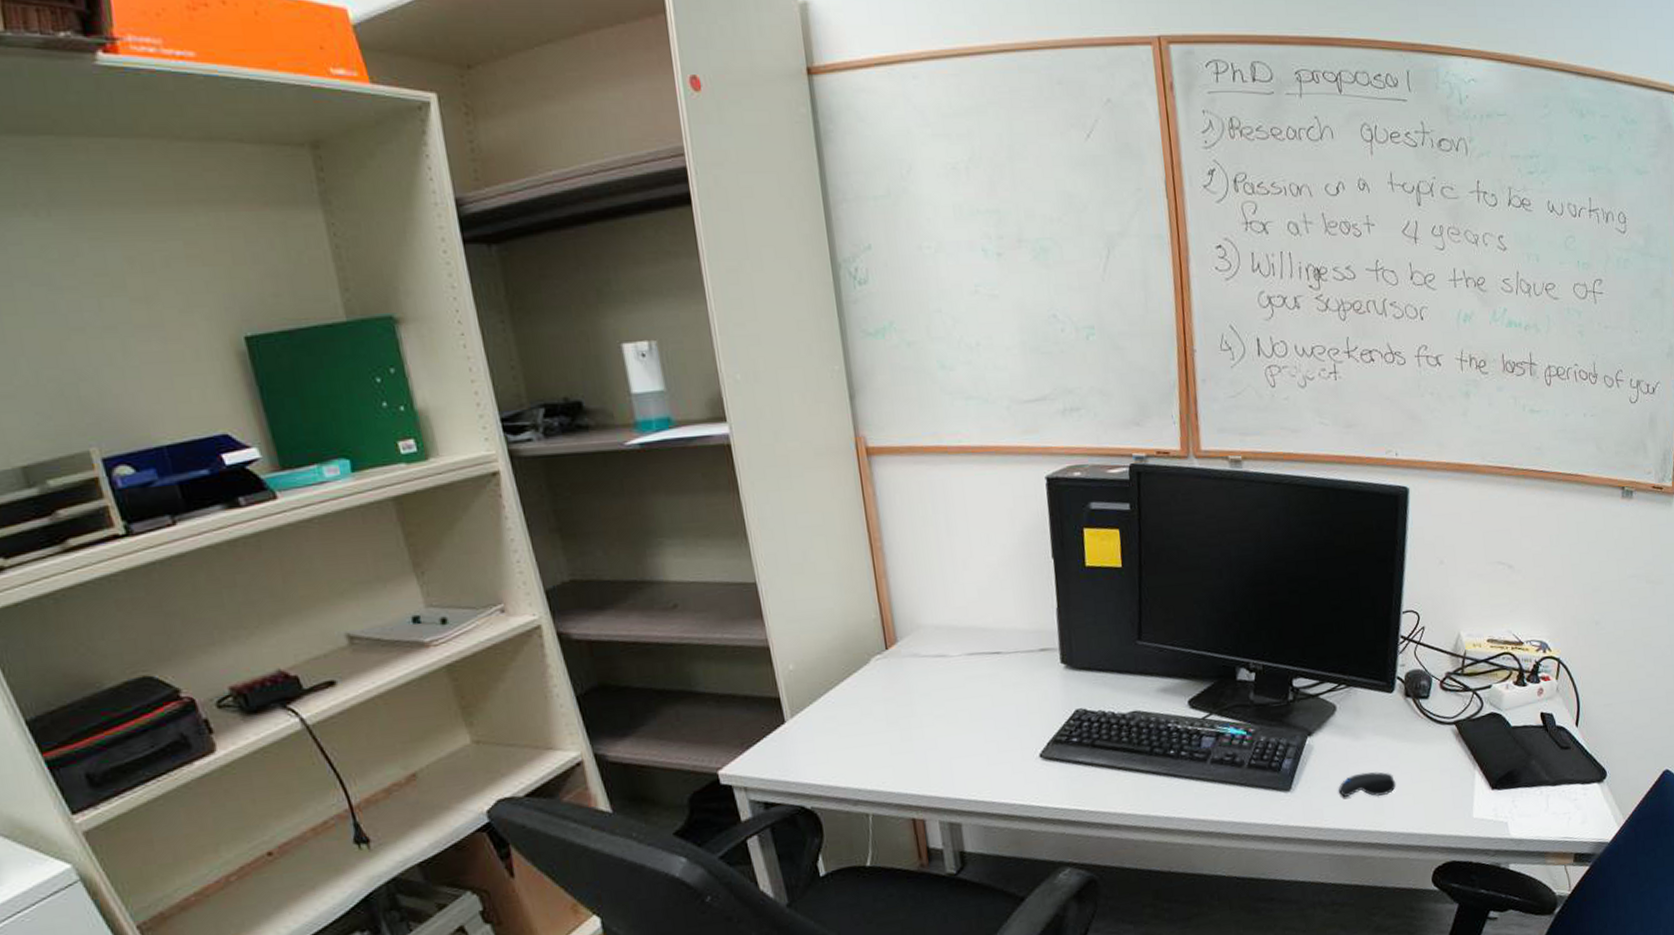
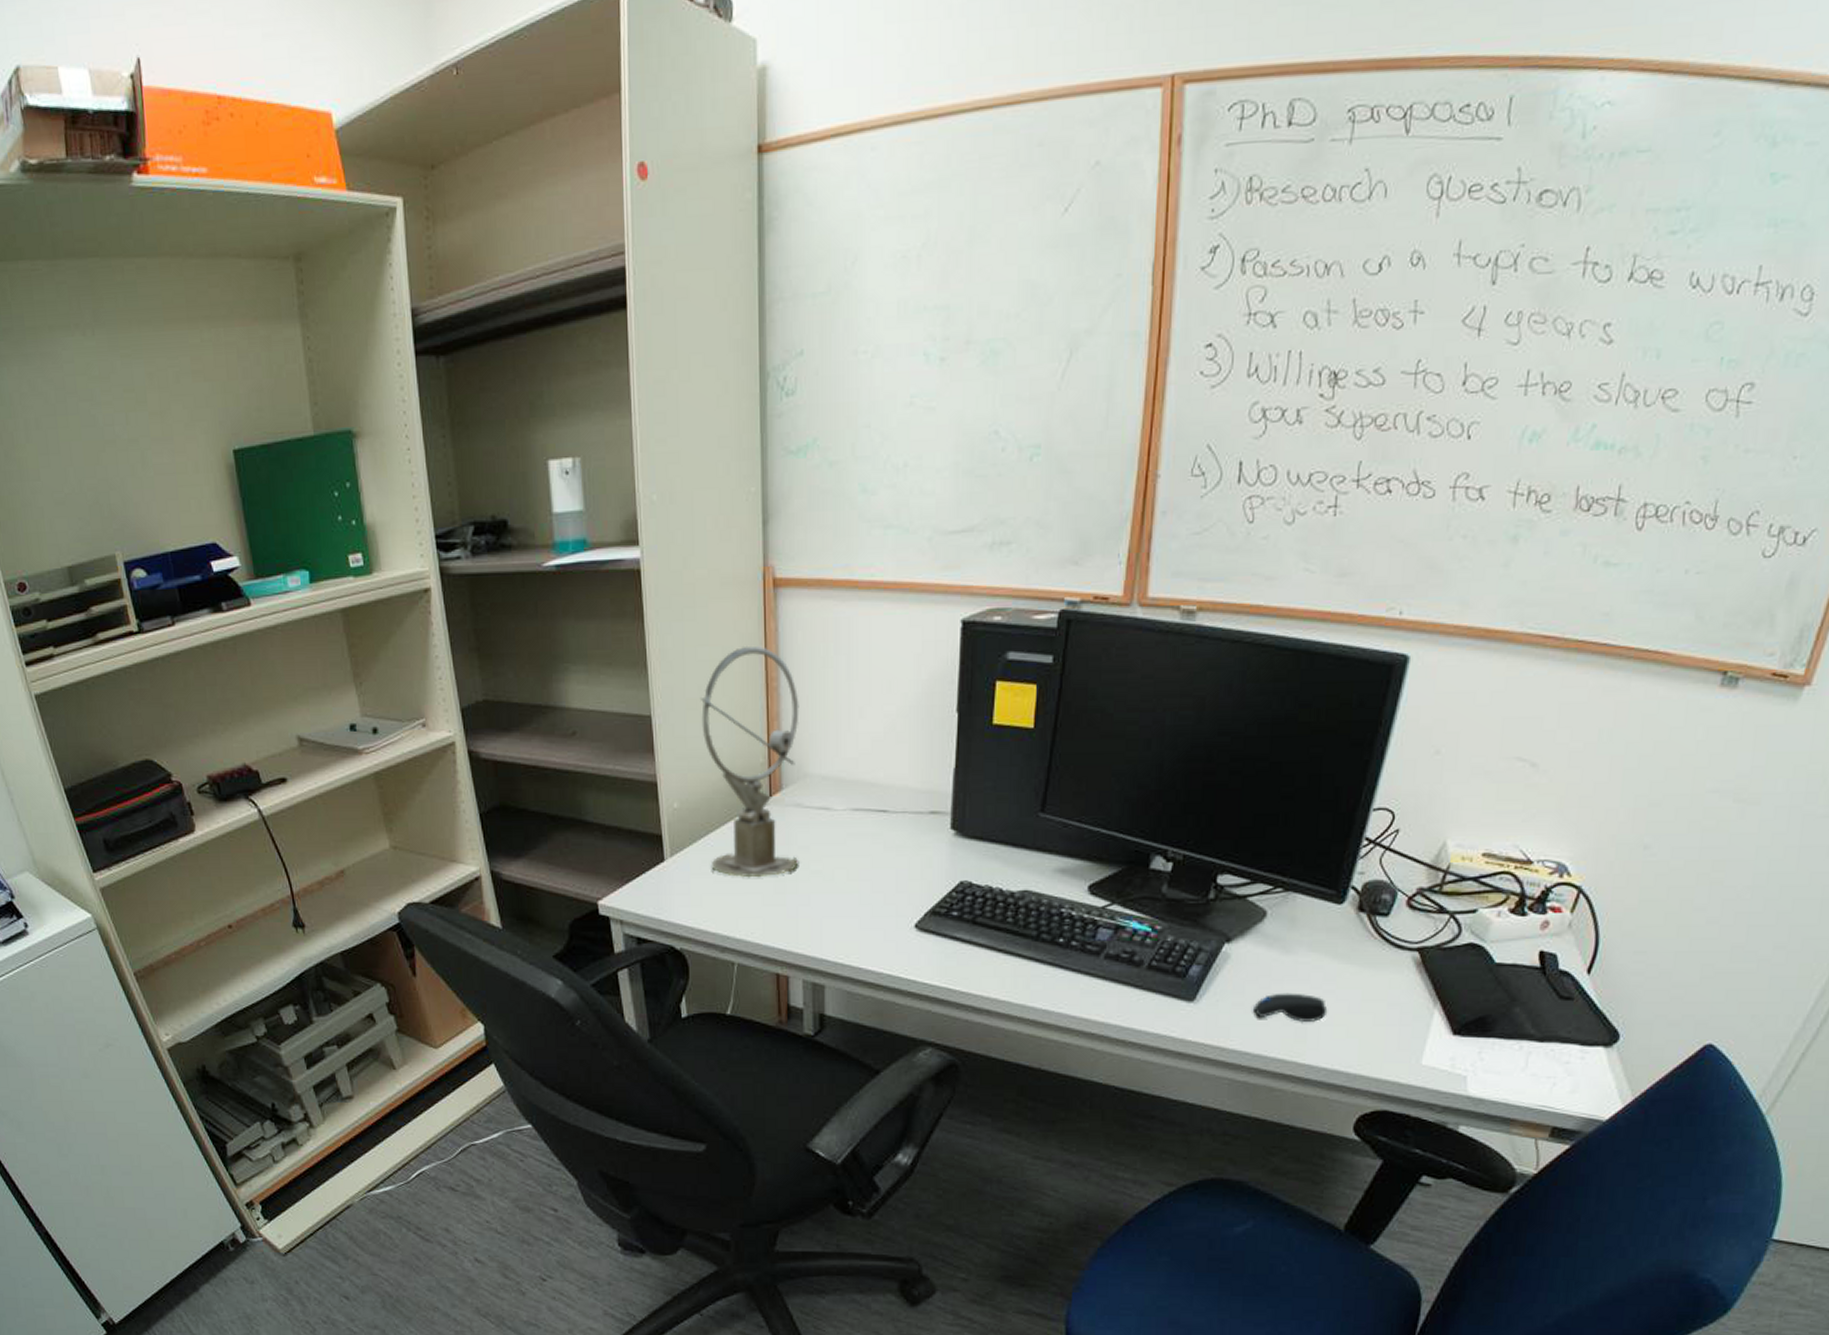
sundial: none [805,510,923,730] -> present [699,645,799,878]

